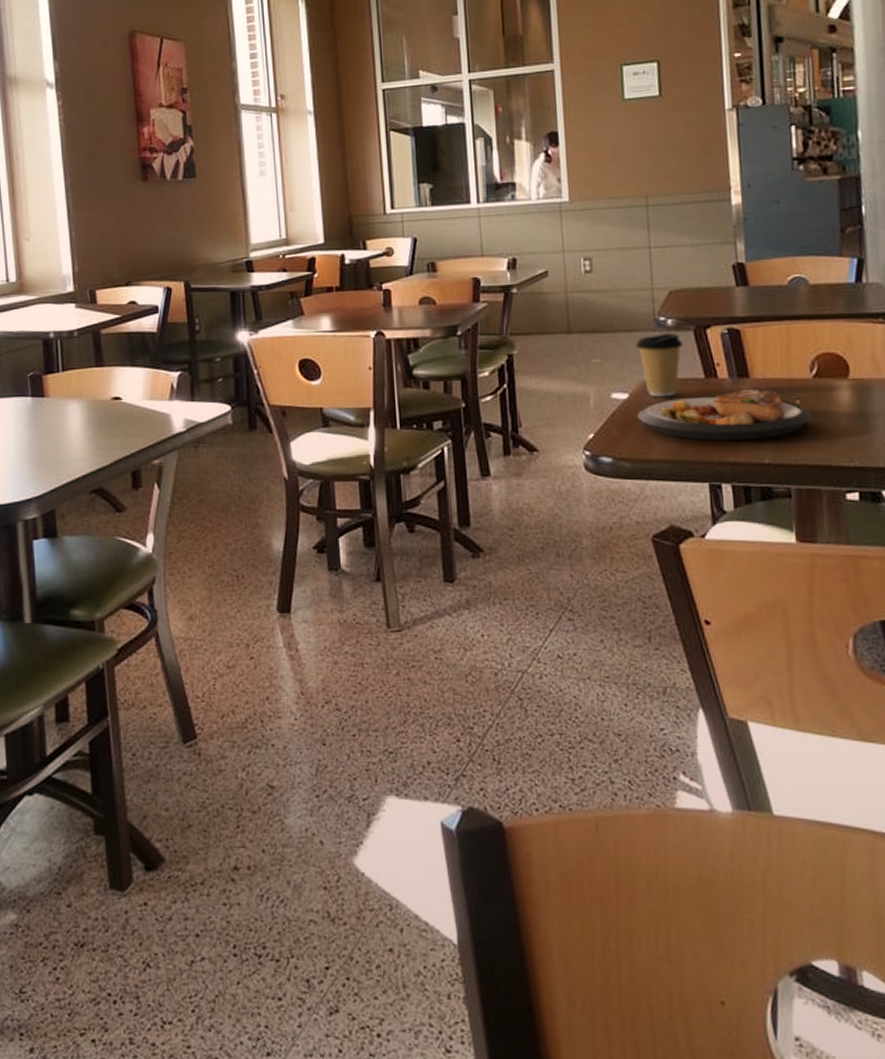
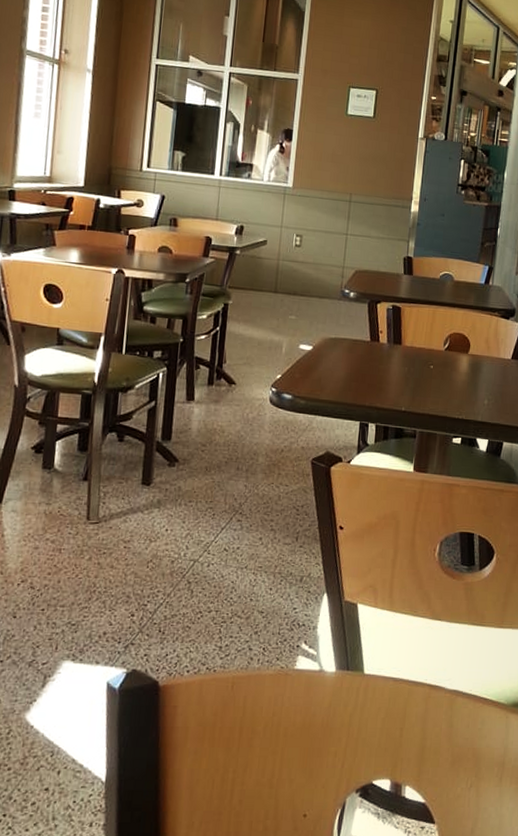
coffee cup: present [635,333,683,398] -> none [324,303,359,353]
plate: present [636,388,813,441] -> none [315,353,440,392]

